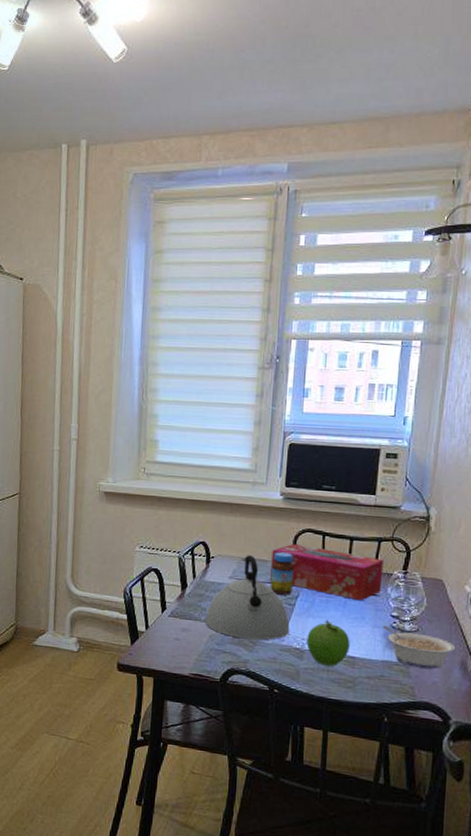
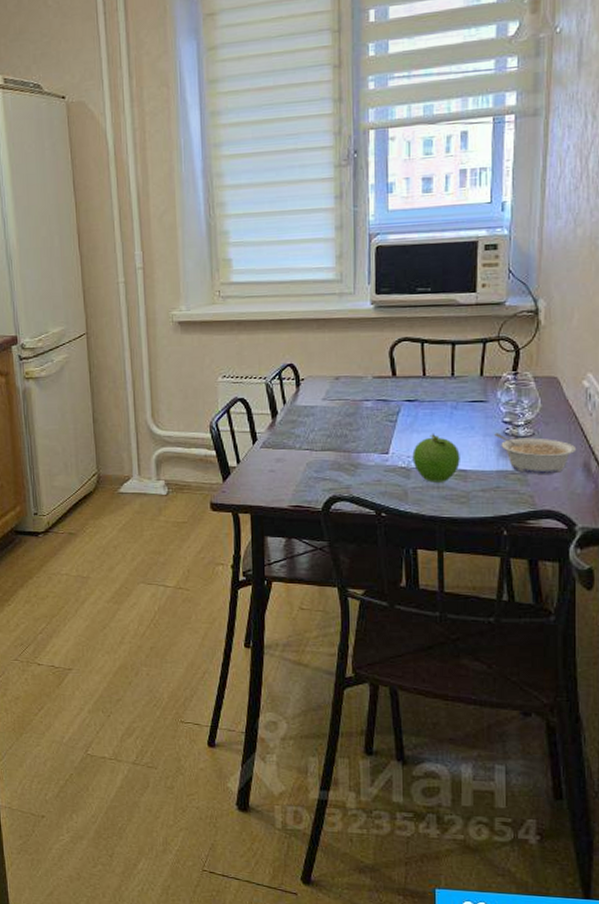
kettle: present [205,555,290,641] -> none [300,373,393,463]
tissue box: present [270,543,384,601] -> none [367,354,491,409]
jar: present [270,552,294,595] -> none [367,366,392,412]

